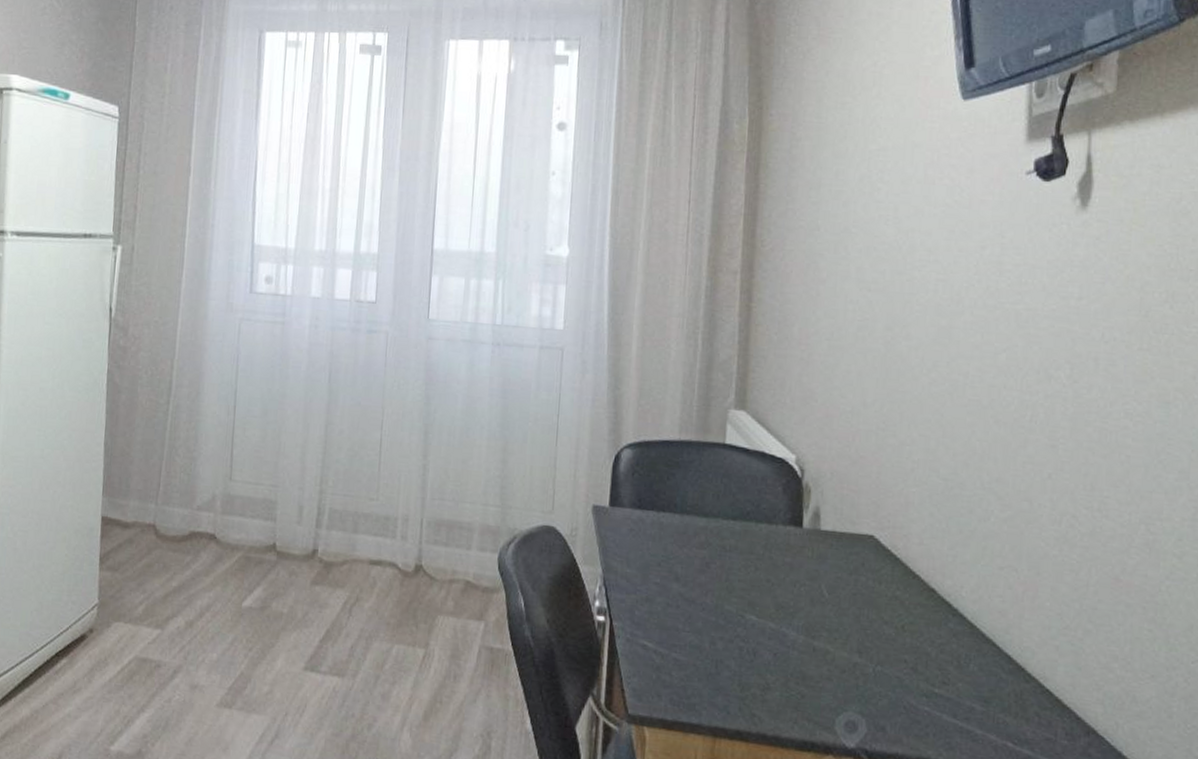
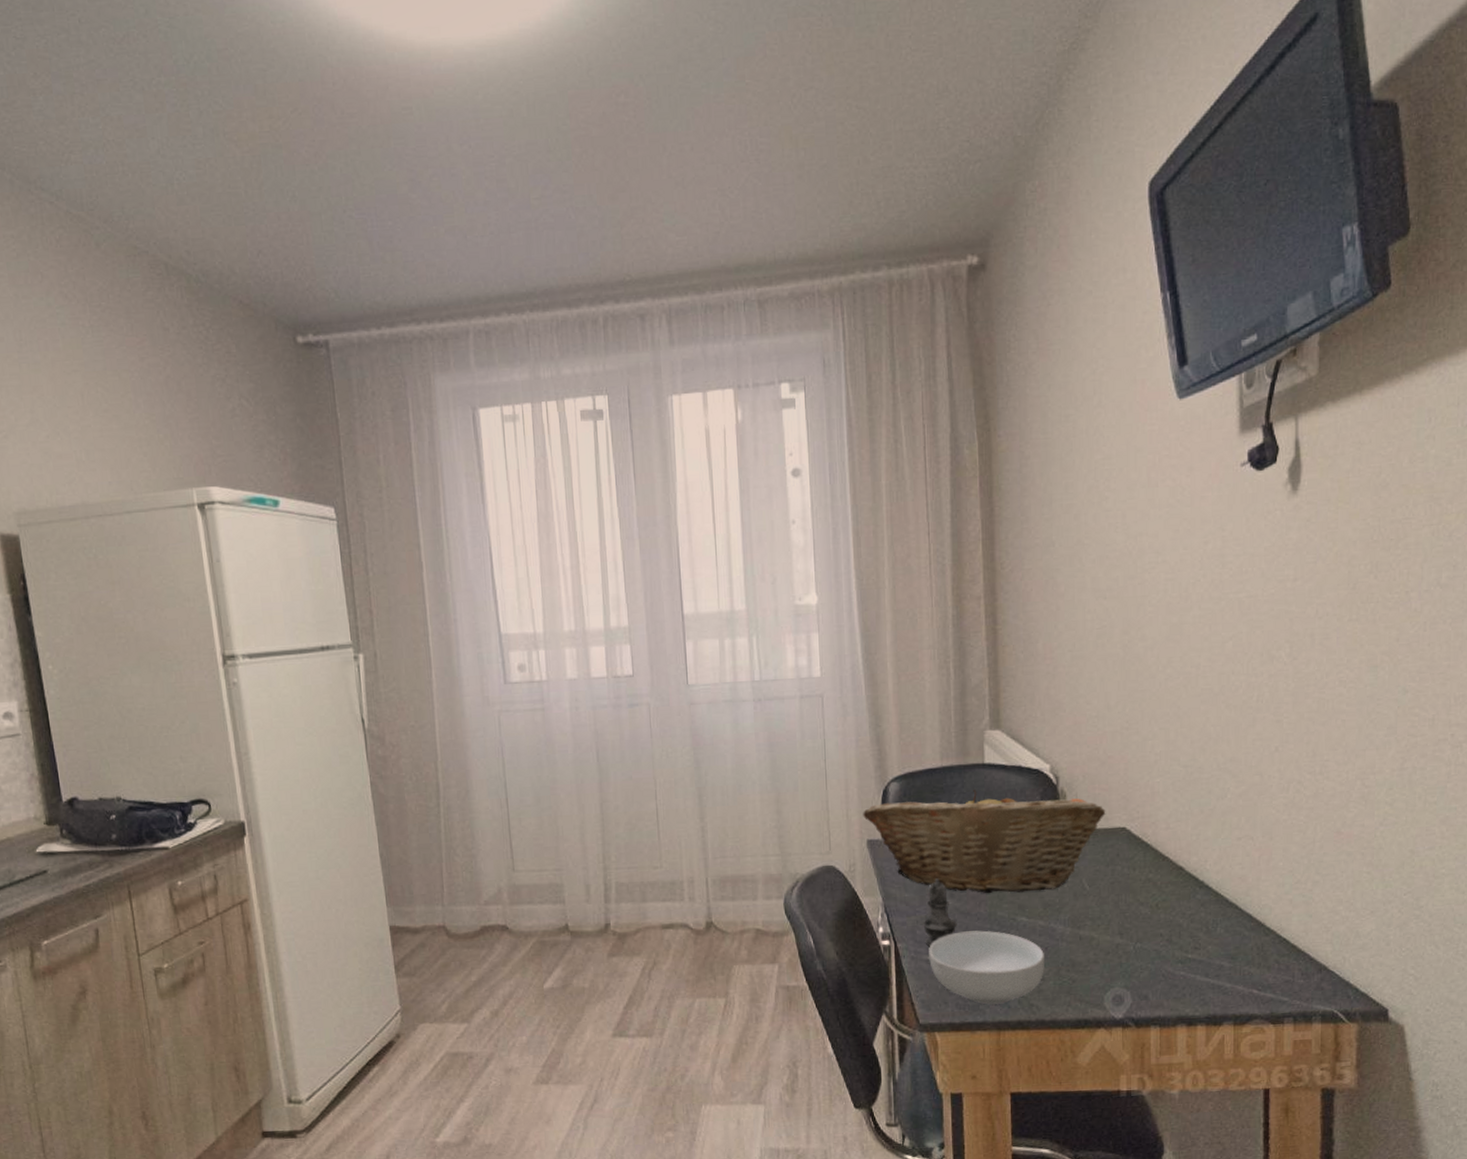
fruit basket: none [591,469,853,591] -> present [863,789,1106,894]
salt shaker: none [641,558,680,631] -> present [922,878,957,947]
cereal bowl: none [645,620,773,708] -> present [929,930,1046,1005]

